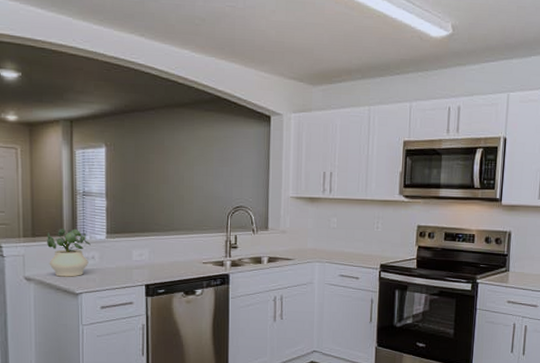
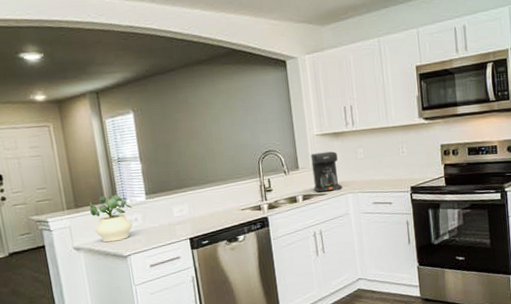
coffee maker: none [280,215,311,257] -> present [311,151,343,193]

